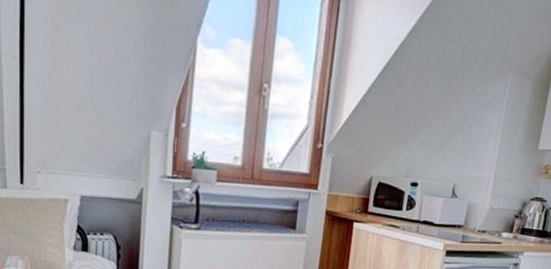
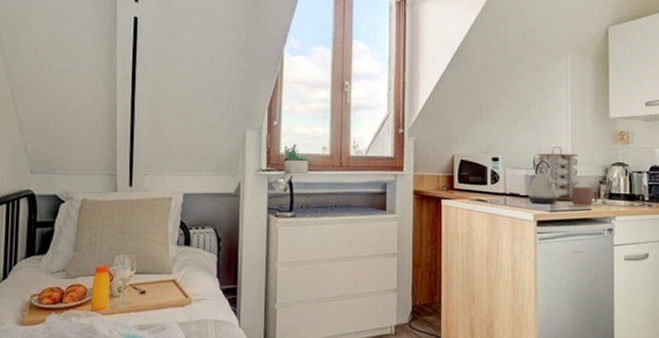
kettle: none [441,188,472,236] -> present [528,160,558,205]
spice rack: none [454,174,499,233] -> present [536,145,579,201]
mug: none [483,217,511,241] -> present [570,185,598,208]

